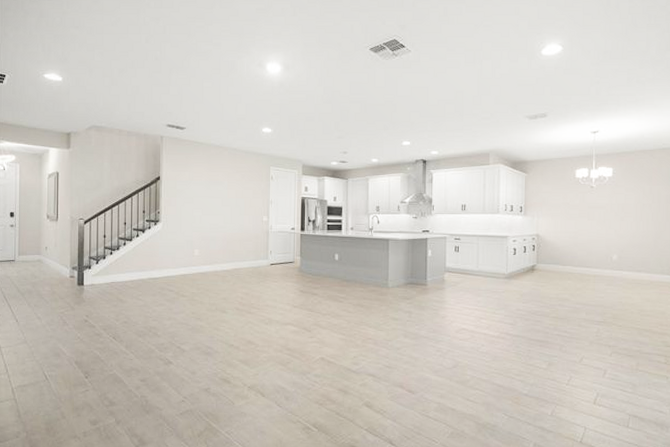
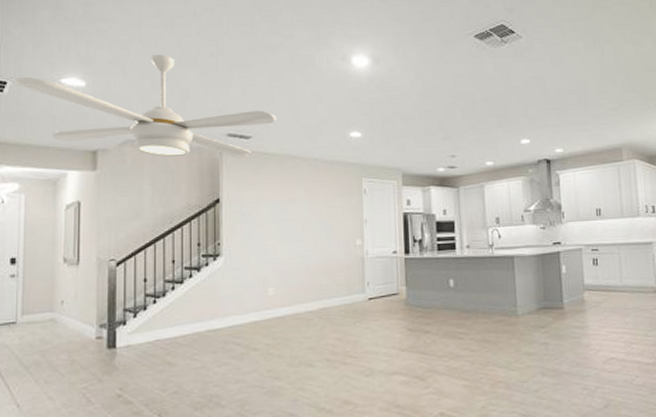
ceiling fan: none [11,56,205,144] -> present [15,54,277,157]

